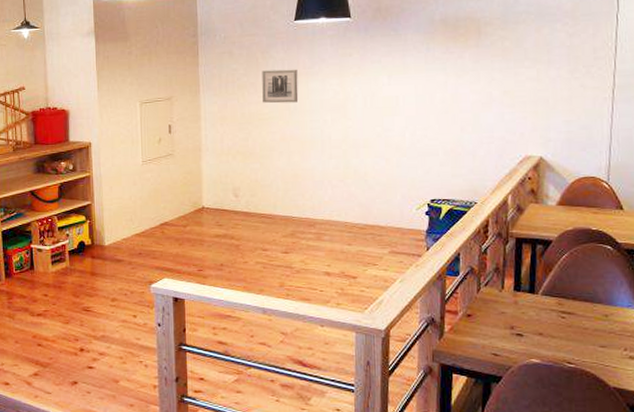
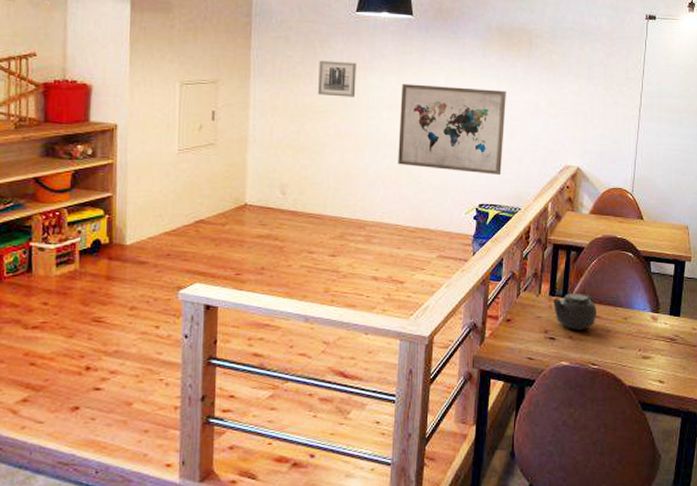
wall art: none [343,83,455,169] -> present [398,83,506,175]
teapot: none [518,288,572,327] -> present [553,293,598,330]

